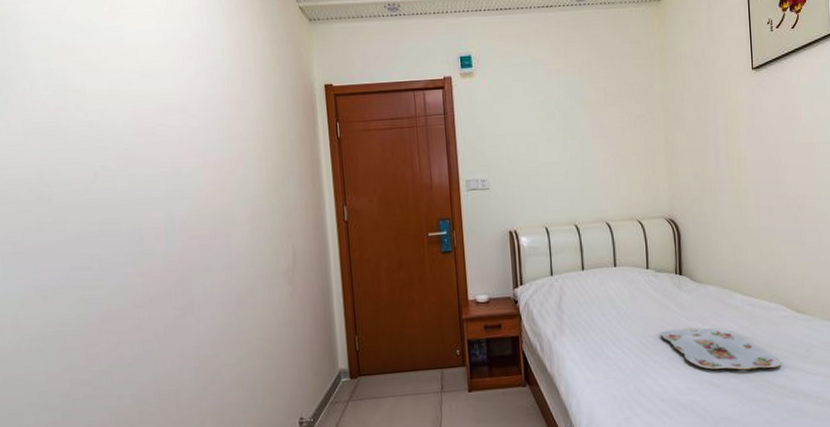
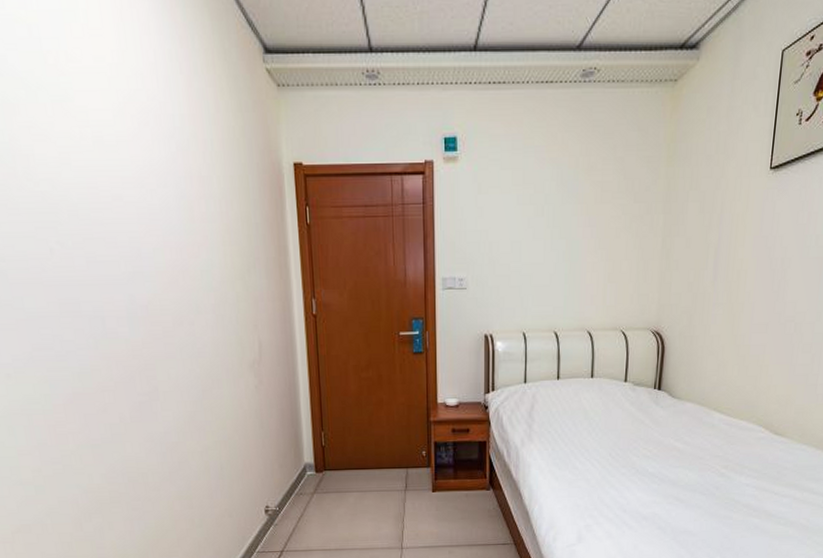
serving tray: present [661,327,781,370] -> none [631,442,750,488]

